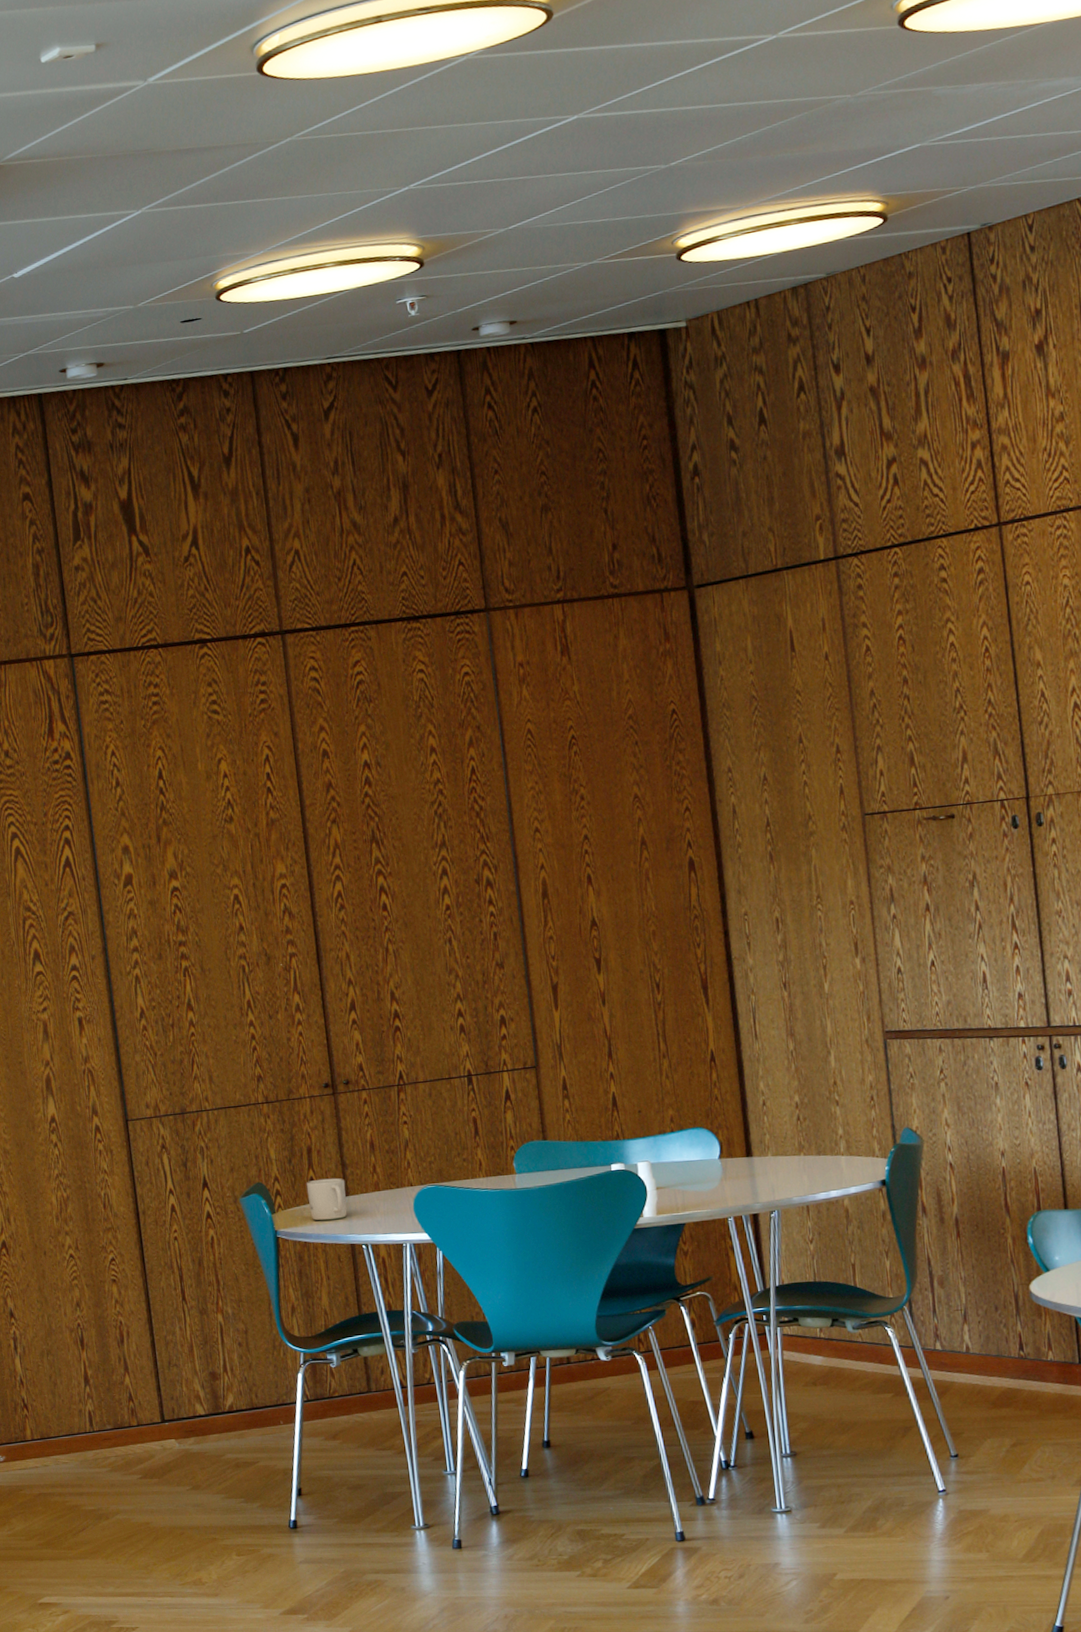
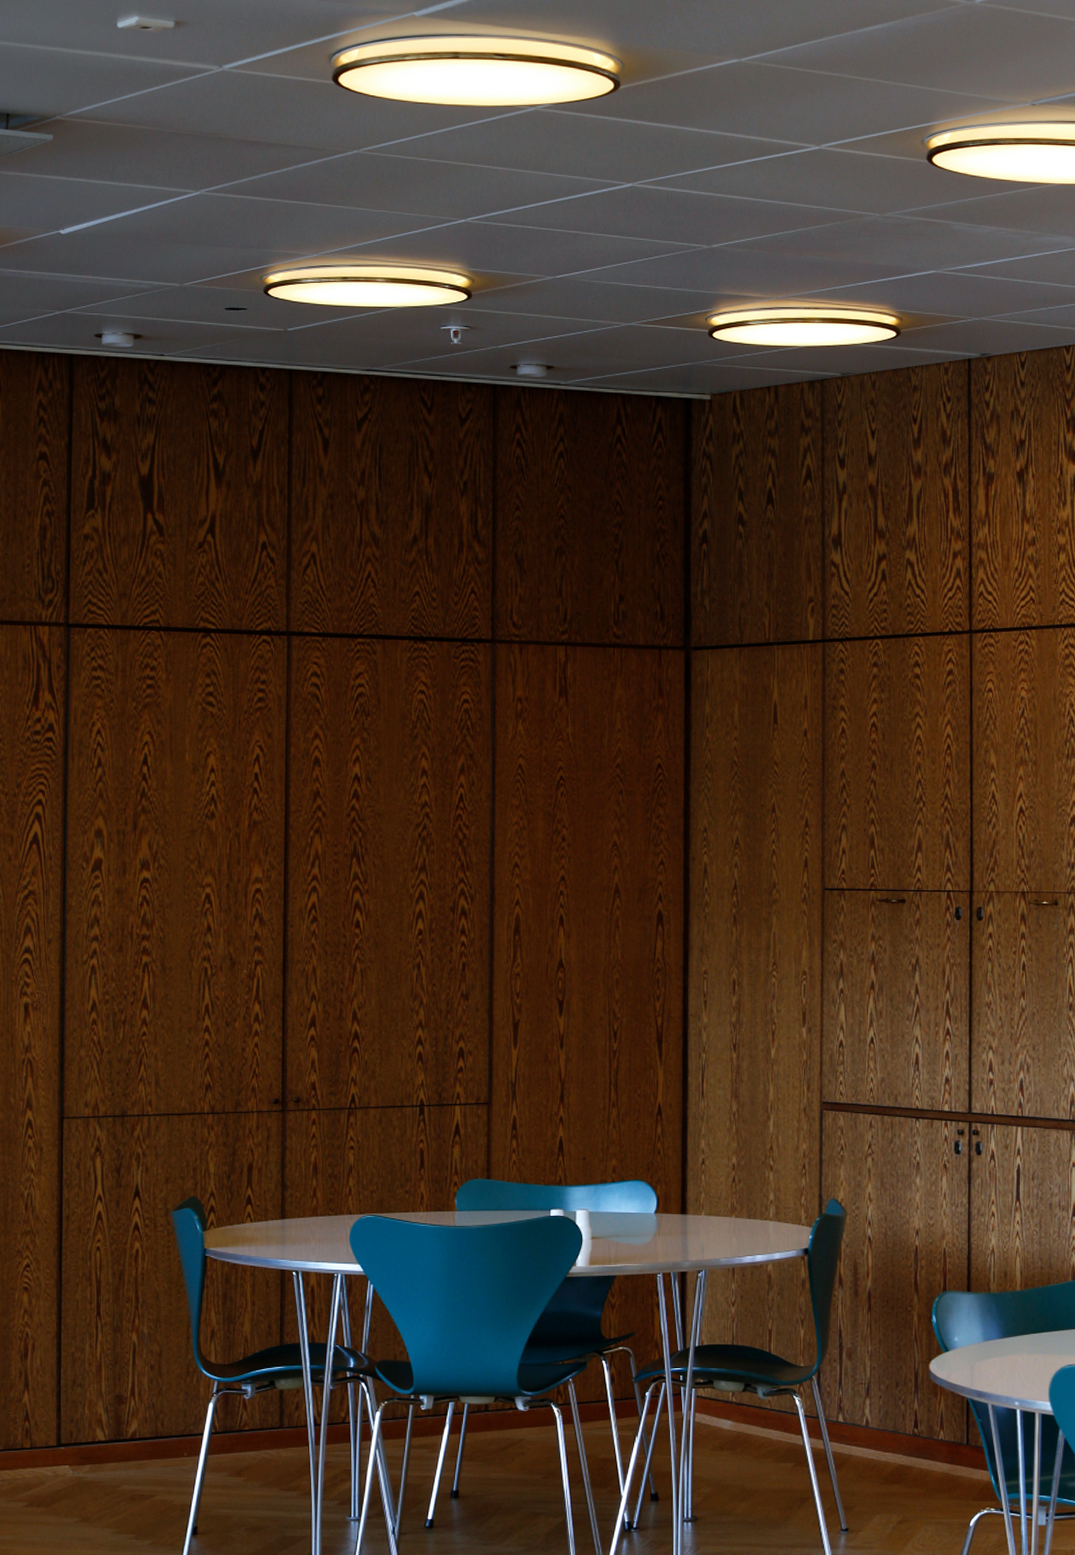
mug: present [306,1178,347,1221] -> none [242,1198,283,1243]

